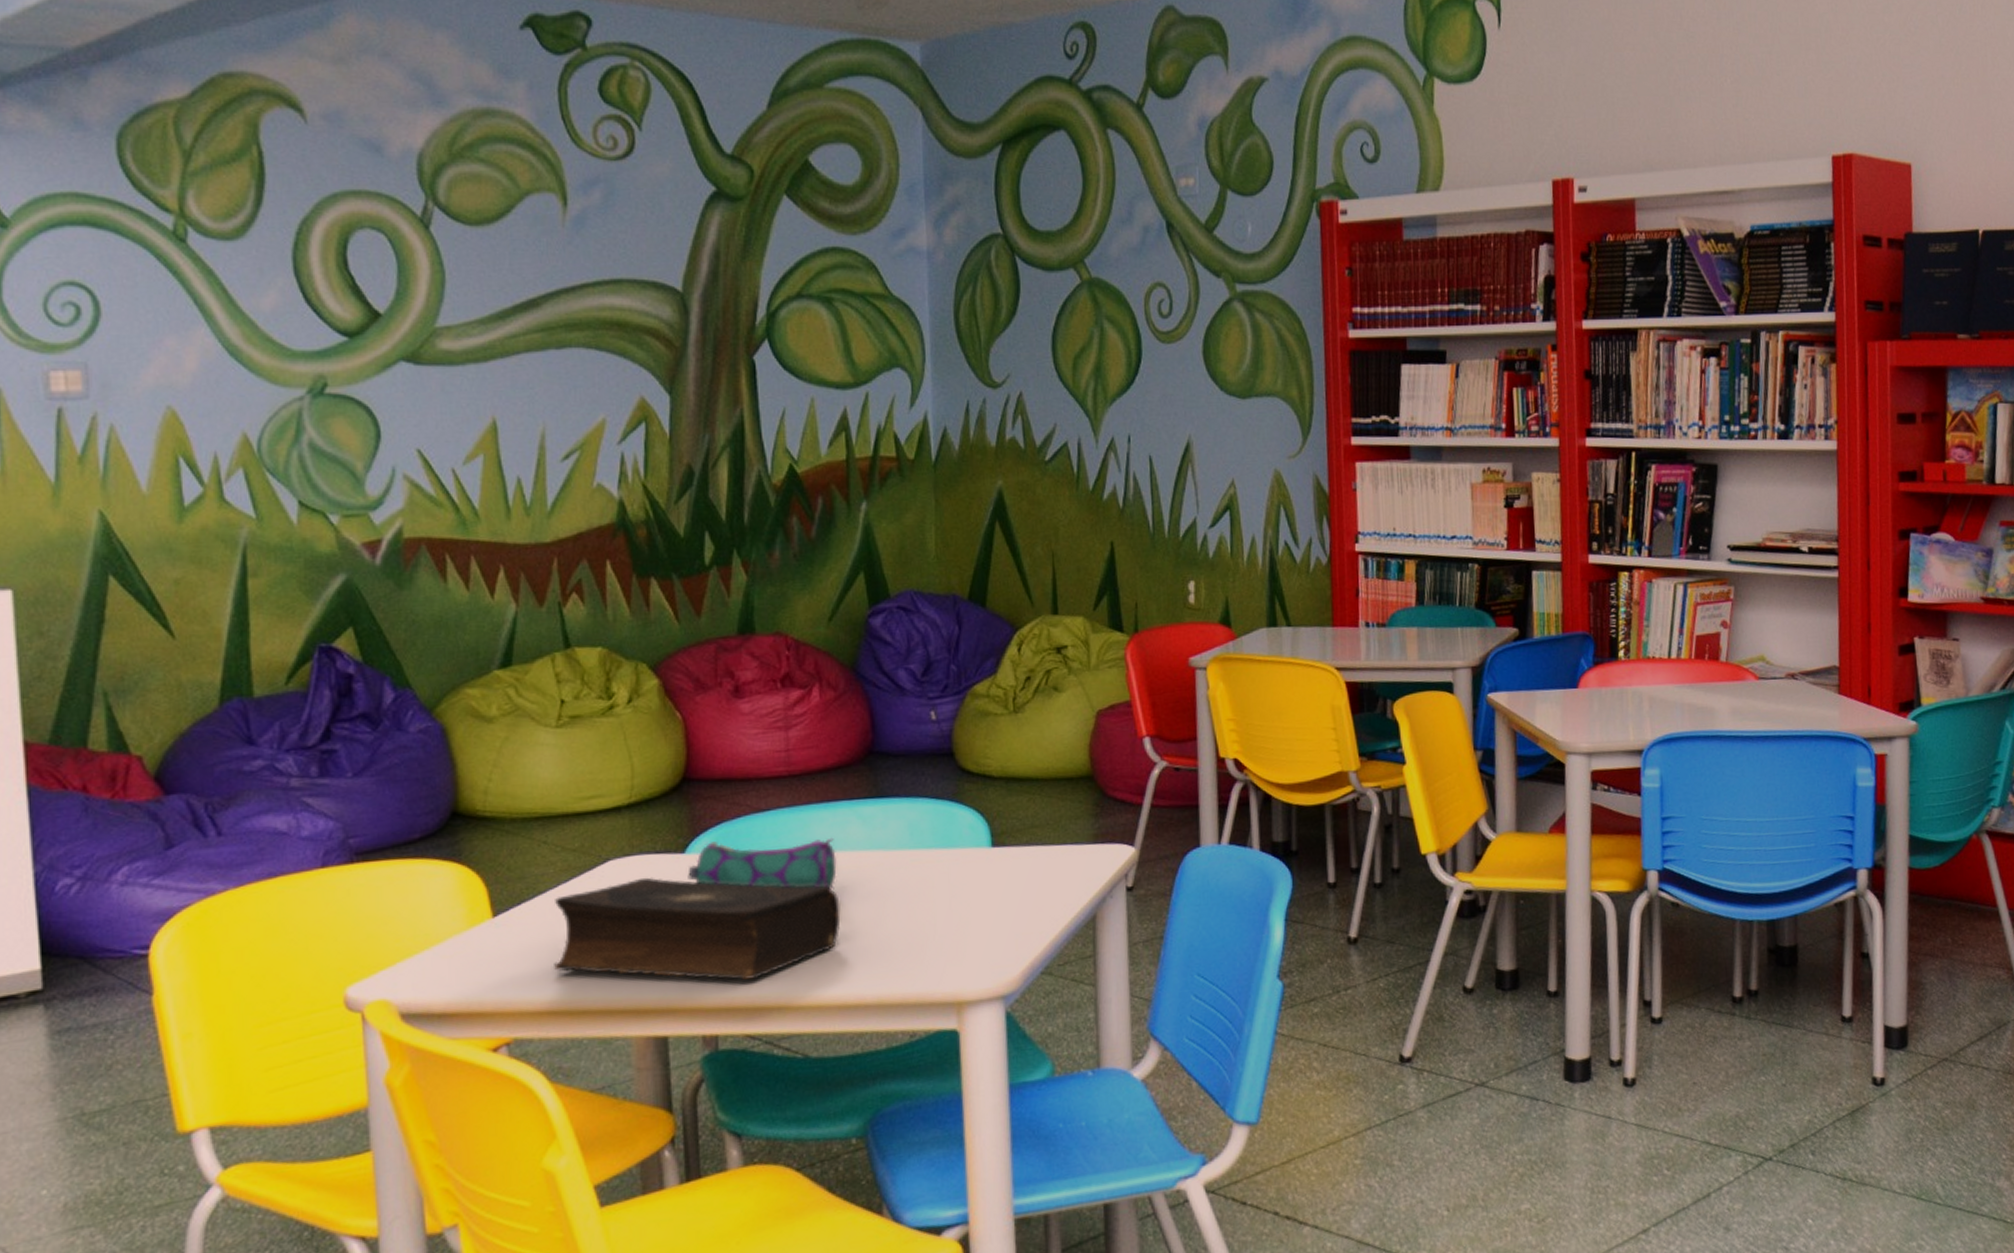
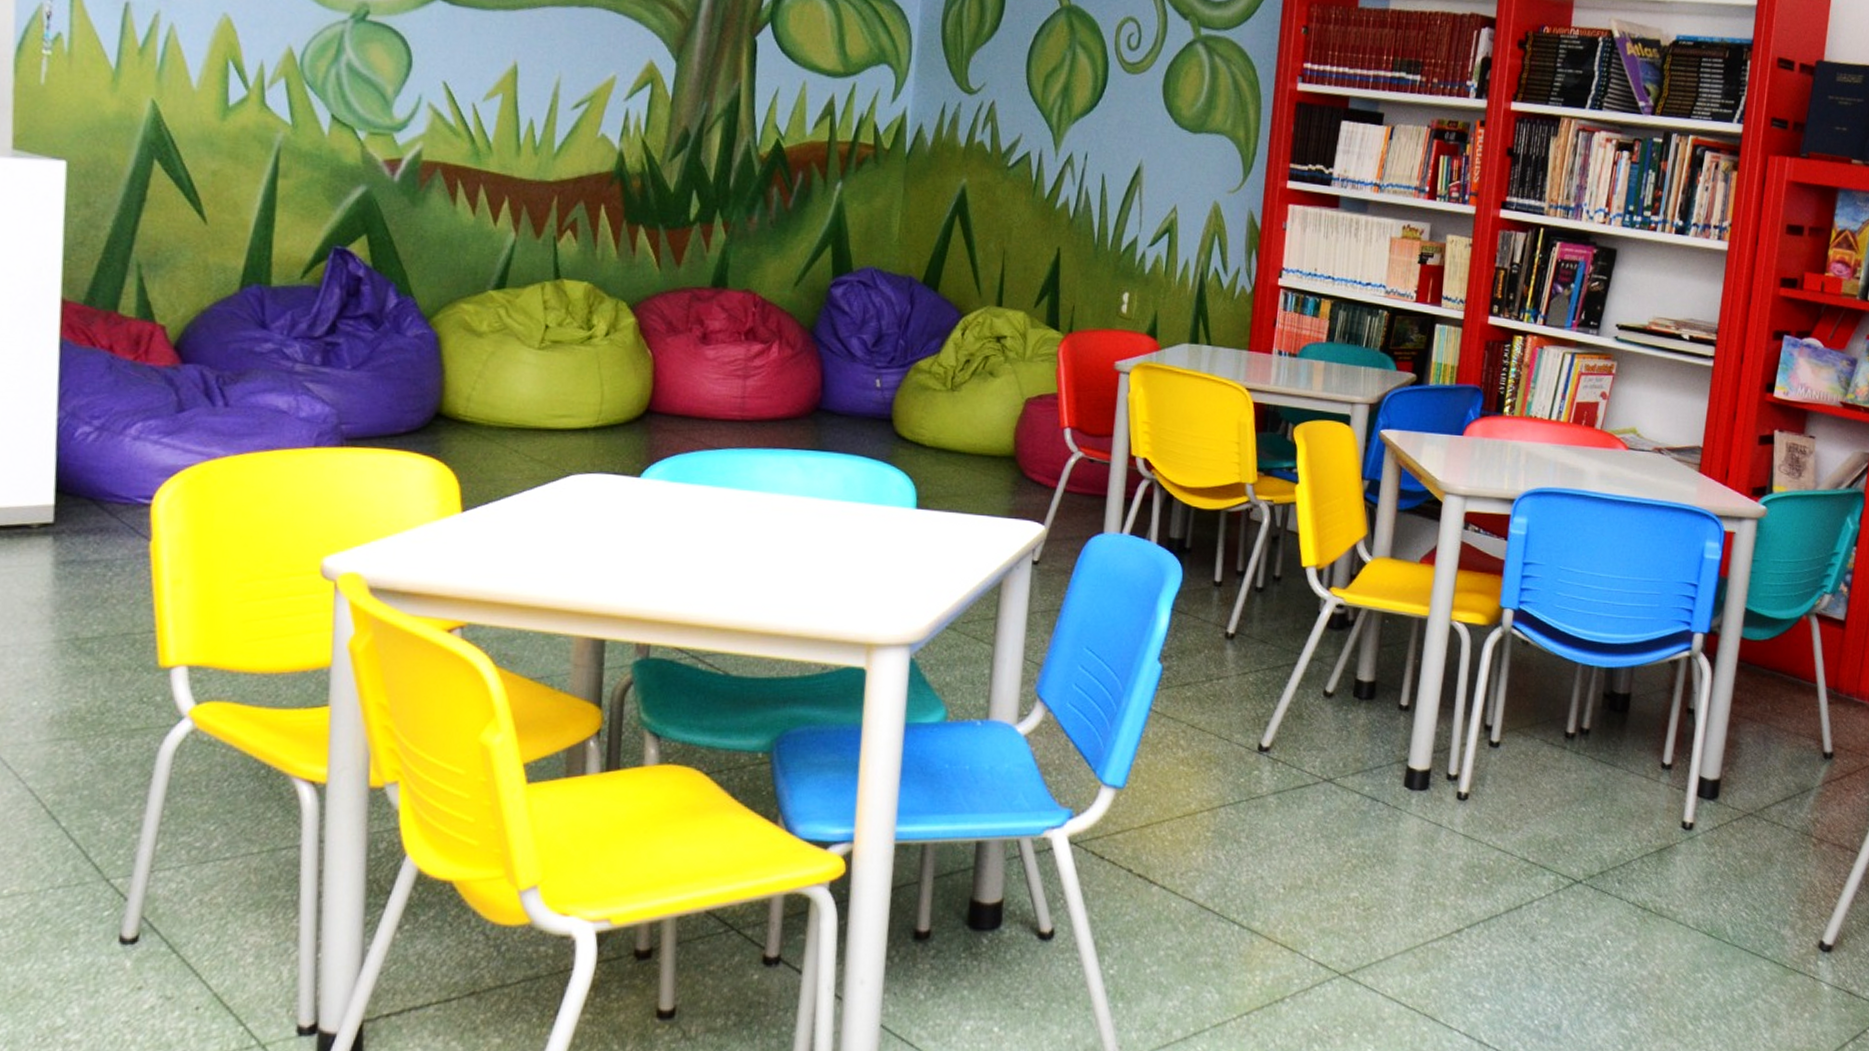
book: present [554,877,841,981] -> none [511,494,774,600]
pencil case: present [688,837,837,892] -> none [640,470,776,530]

